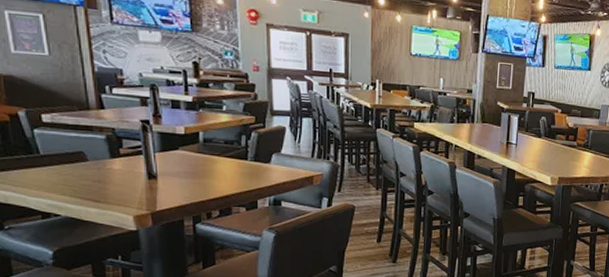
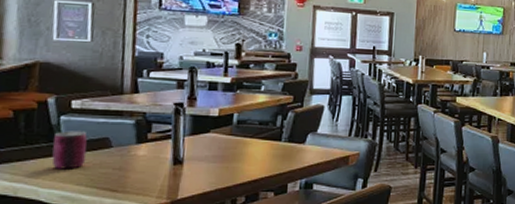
can: none [32,144,66,180] -> present [51,131,87,169]

